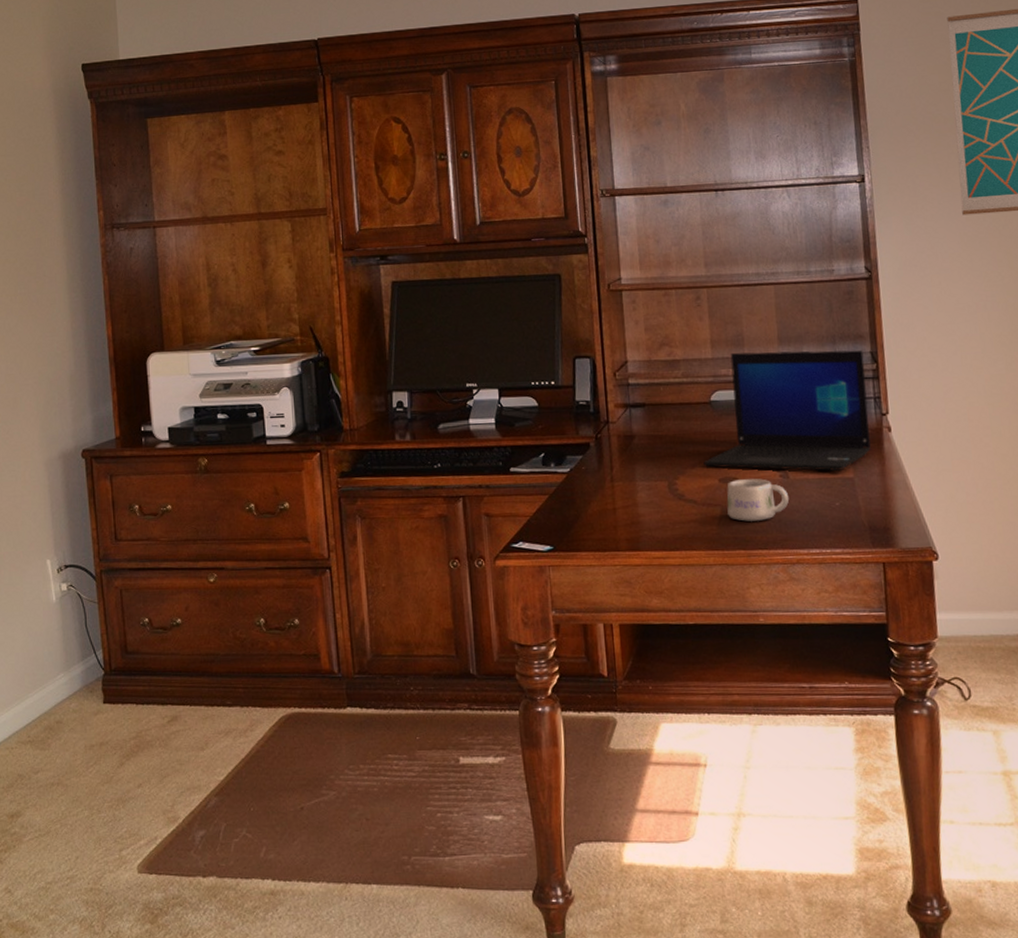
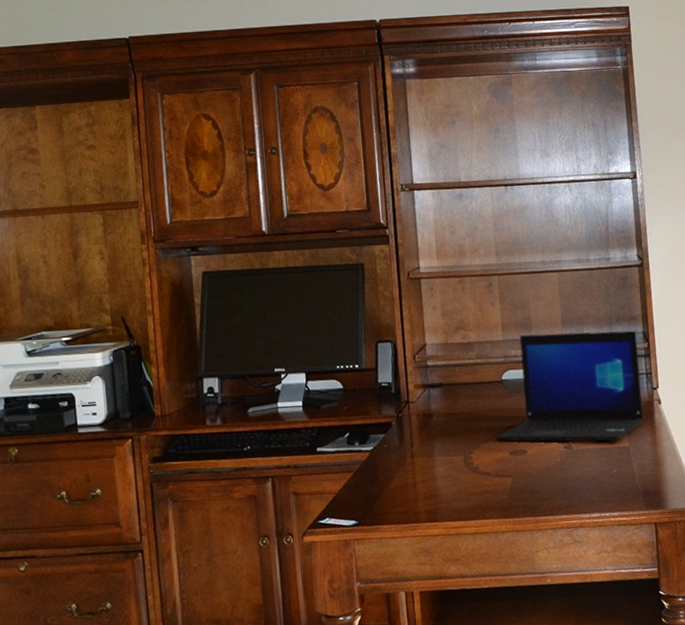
mug: present [726,478,790,521] -> none [517,450,573,490]

